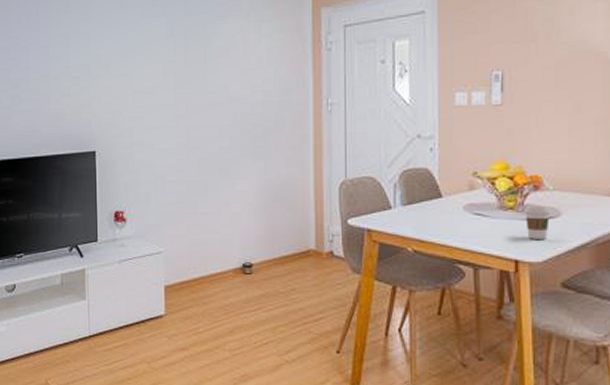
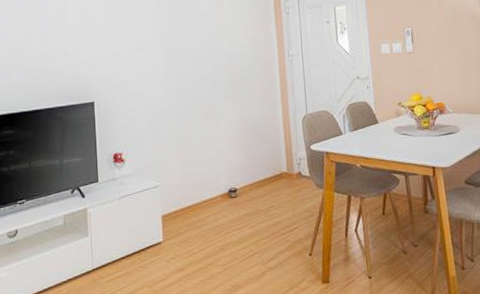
coffee cup: present [524,205,551,239] -> none [435,124,453,150]

